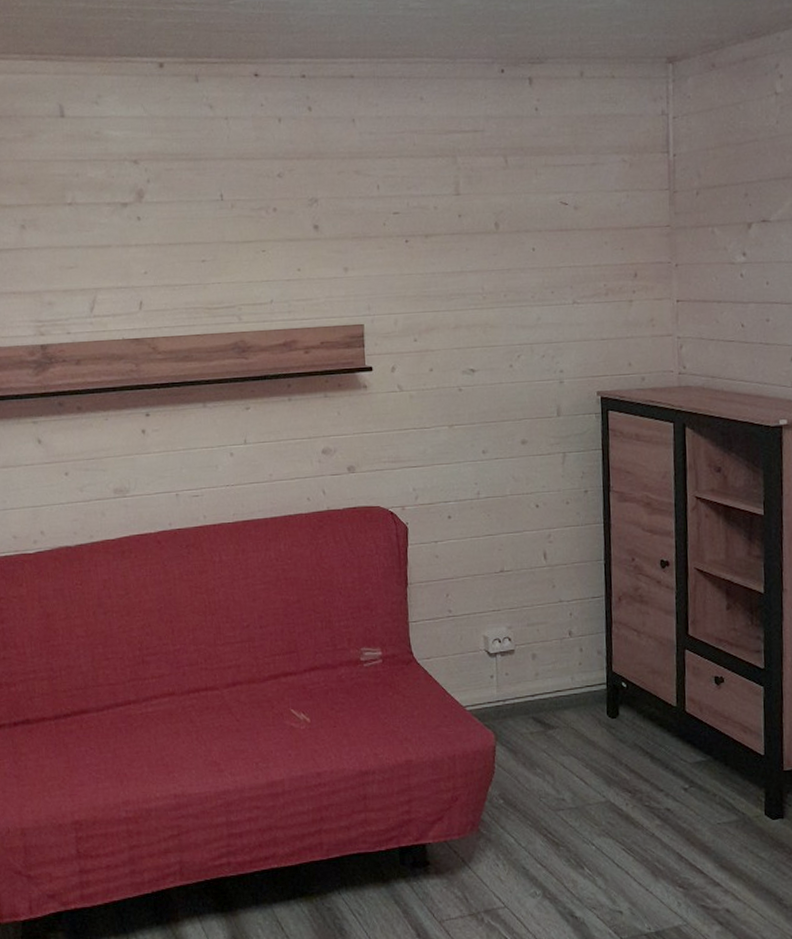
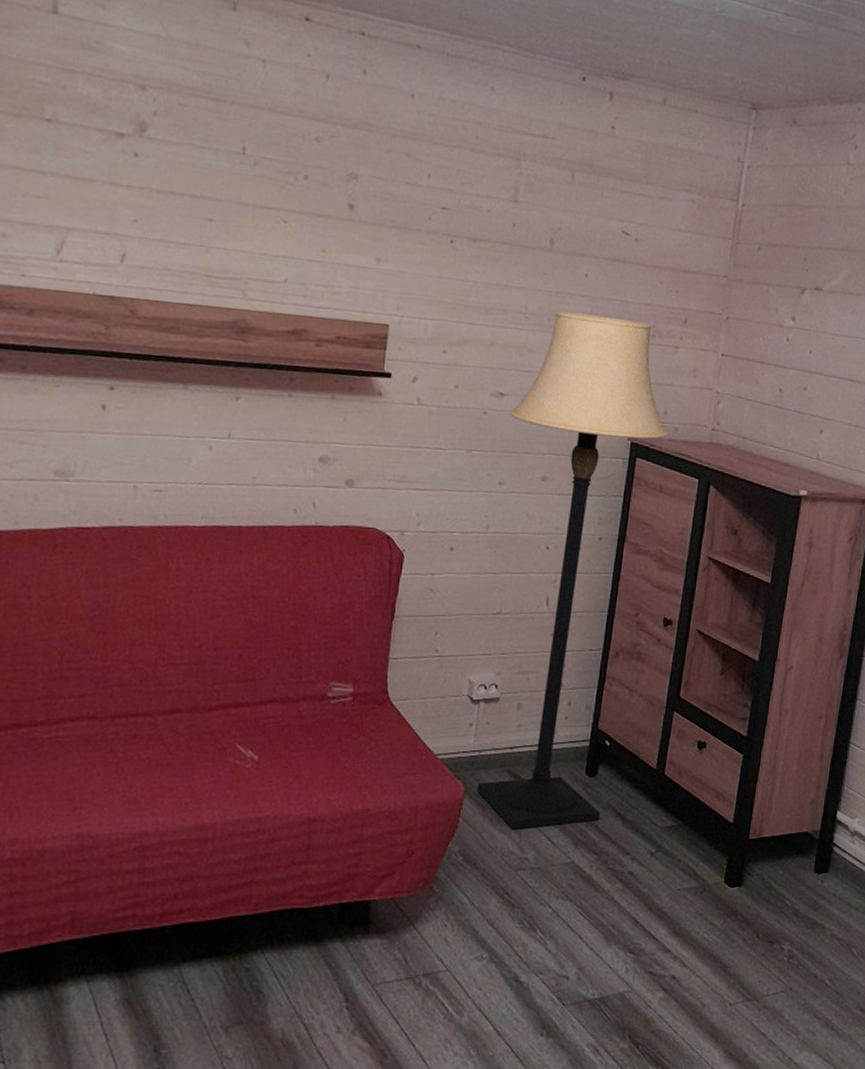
lamp: none [482,282,637,772] -> present [476,311,669,829]

